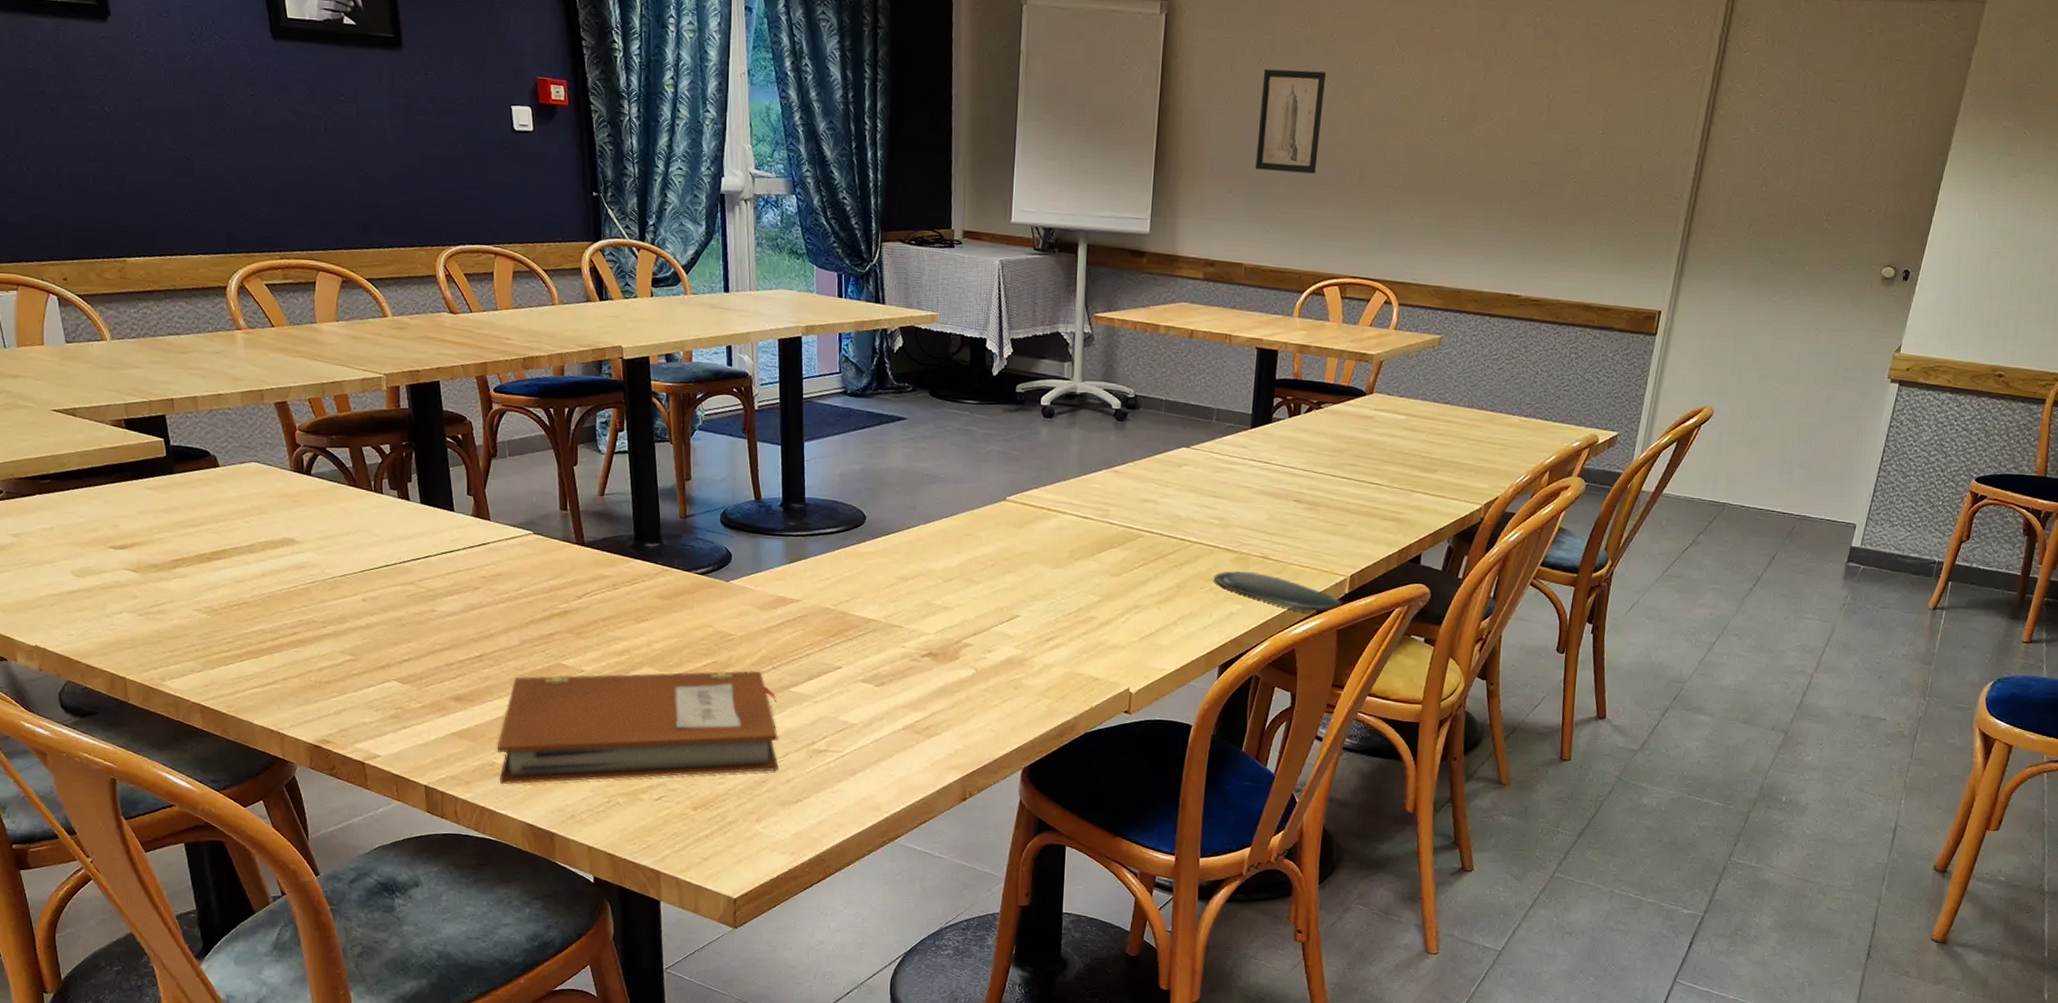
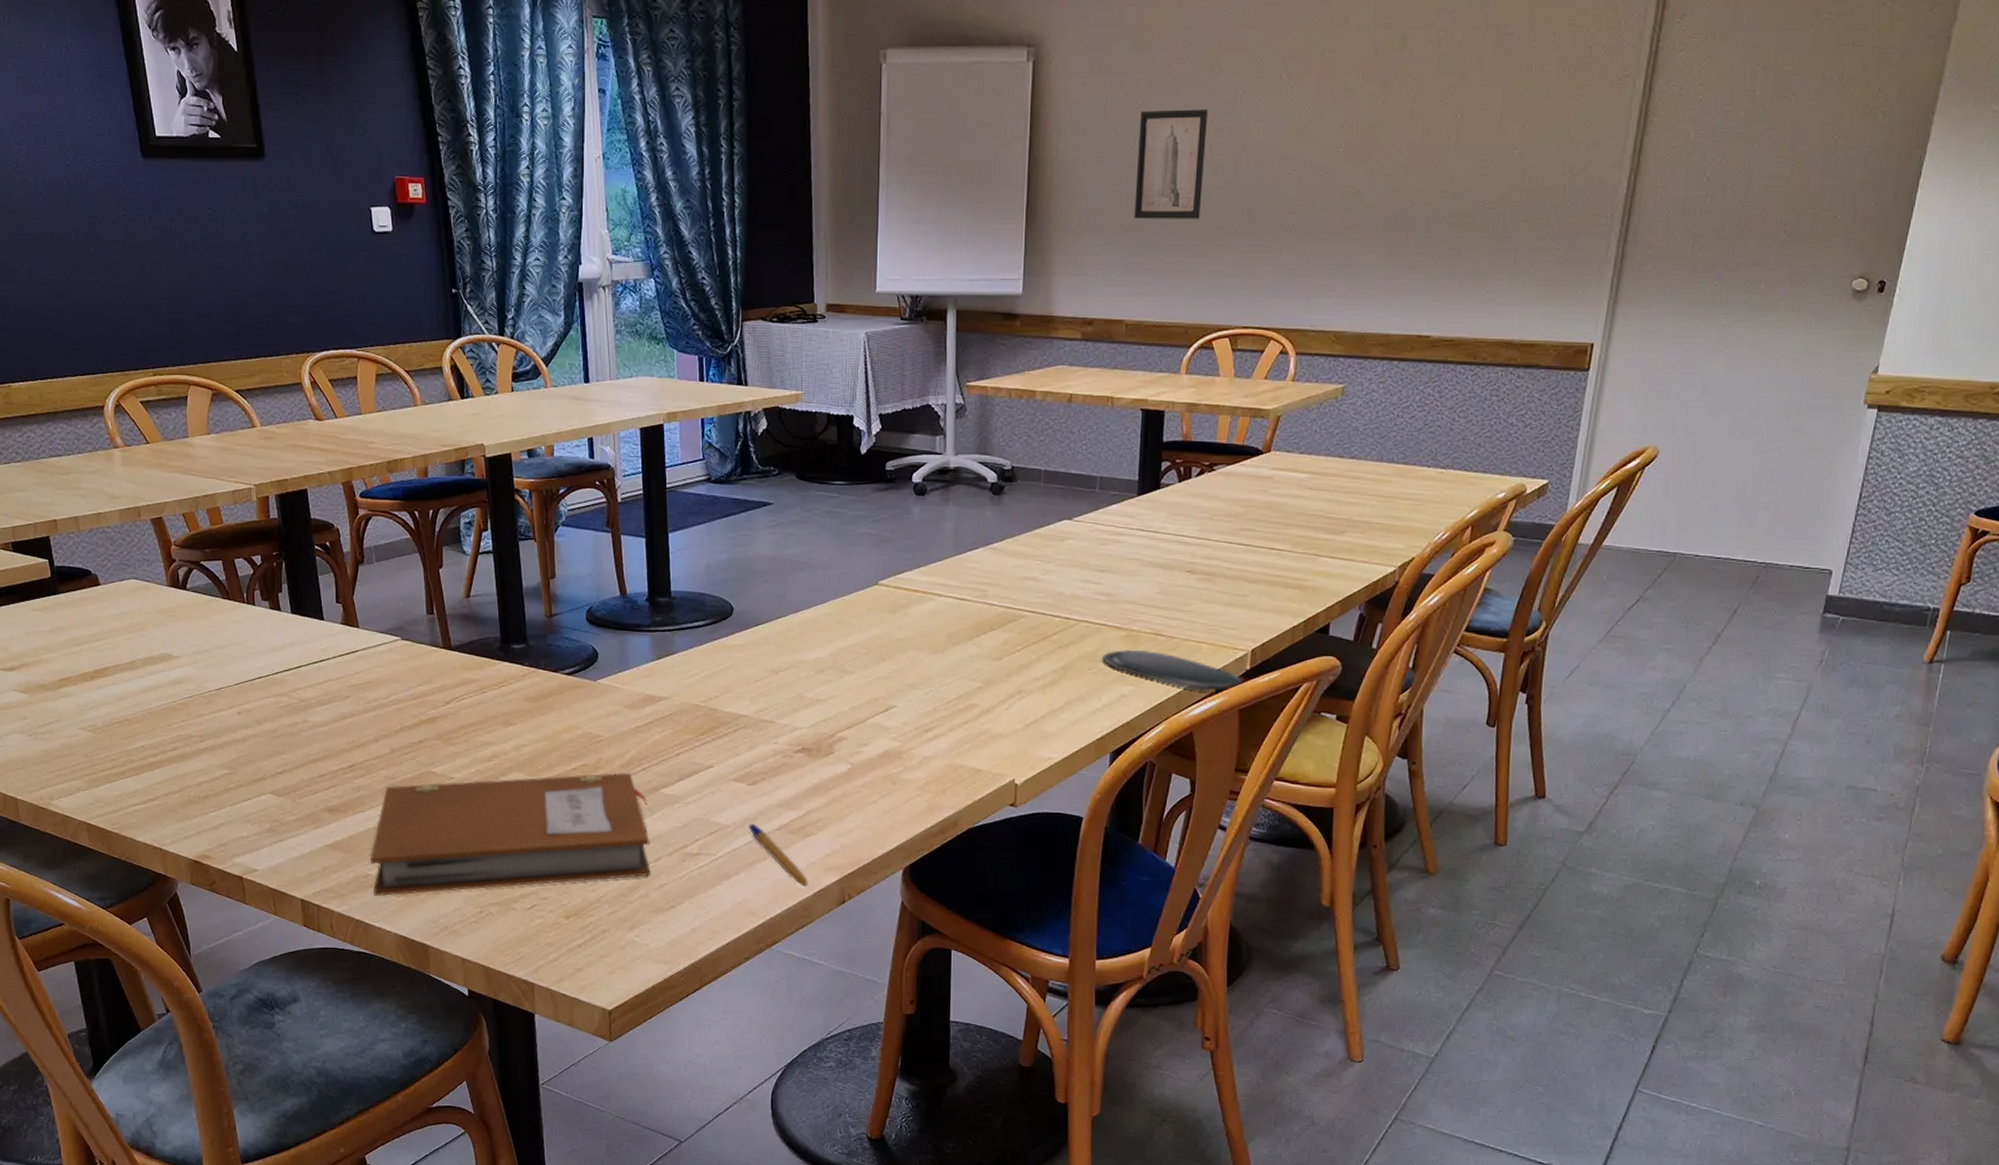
pen: none [874,723,932,784] -> present [747,823,809,887]

